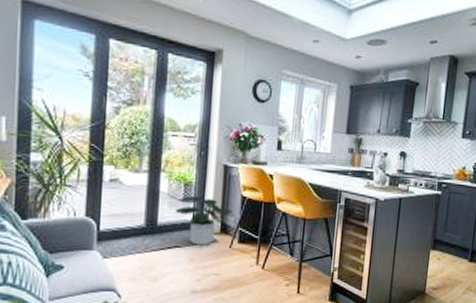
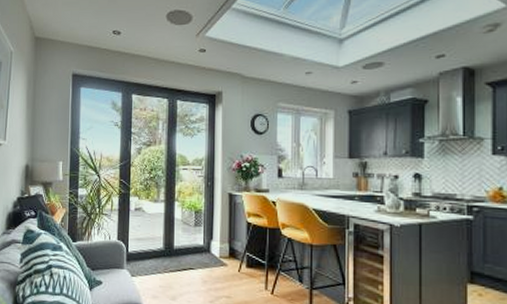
potted plant: present [176,196,232,246] -> none [189,223,239,269]

